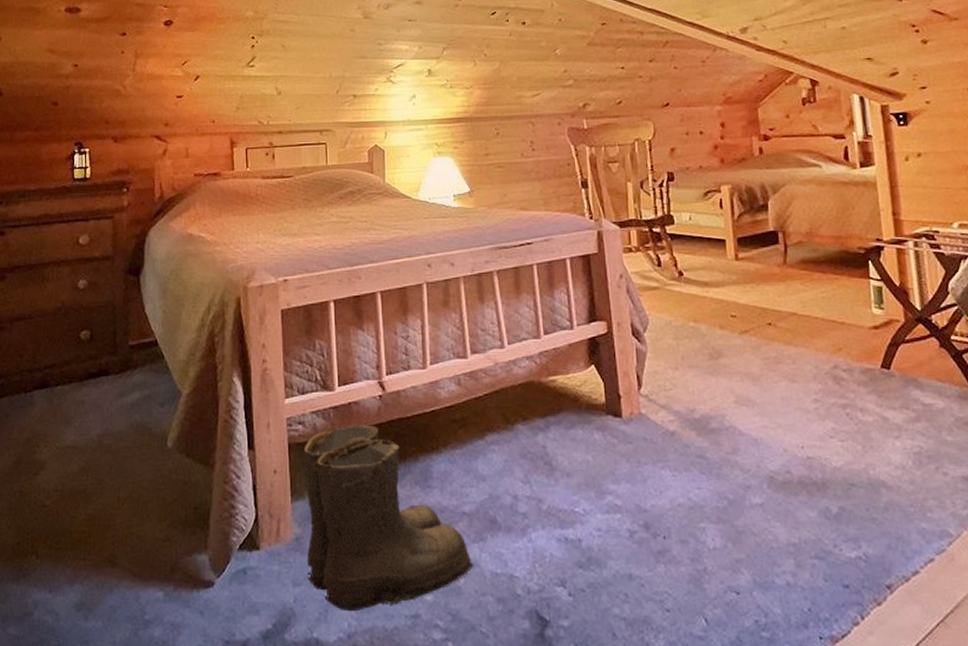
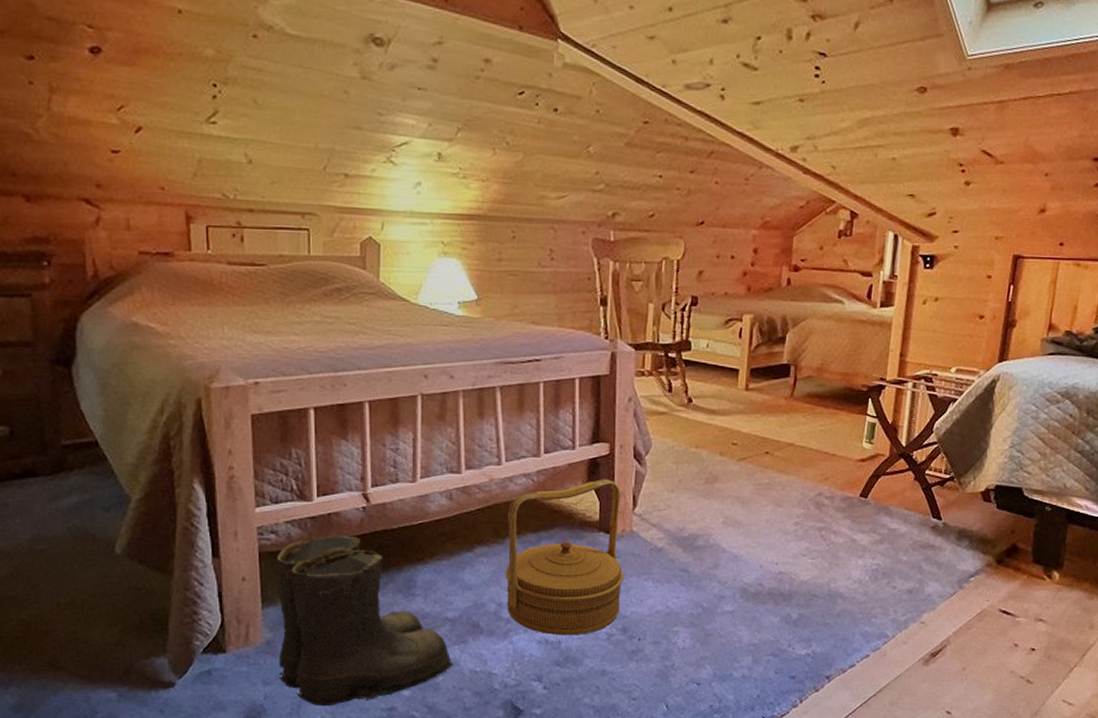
basket: none [515,359,639,533] -> present [505,479,624,636]

